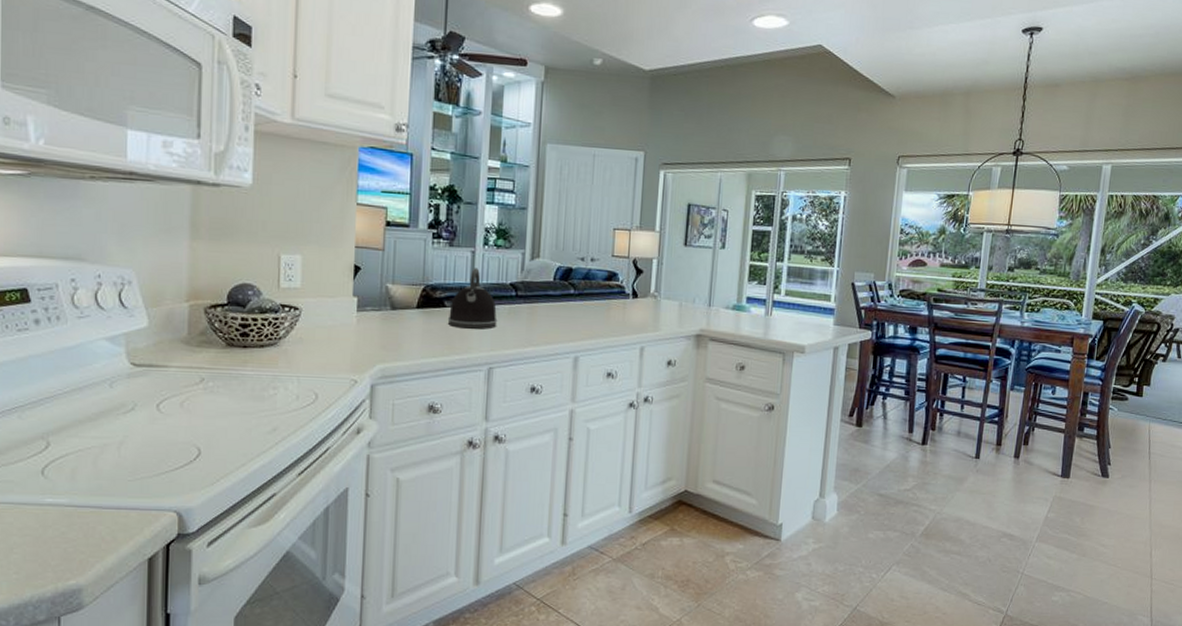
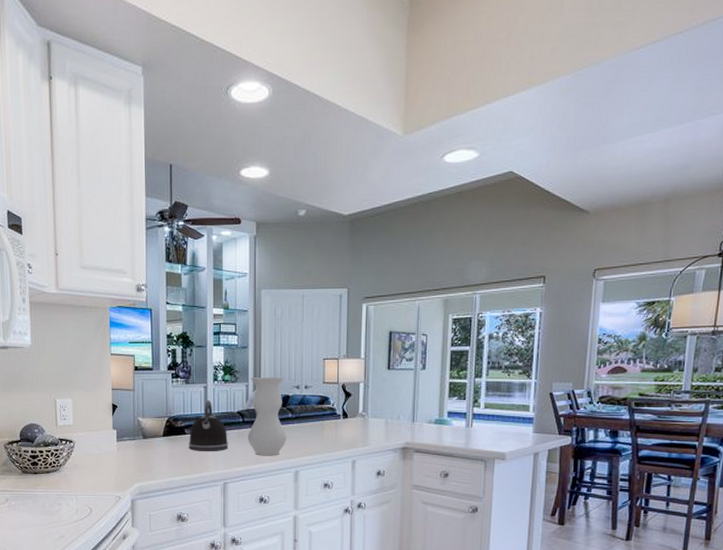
vase: none [520,244,568,338] -> present [248,377,287,456]

